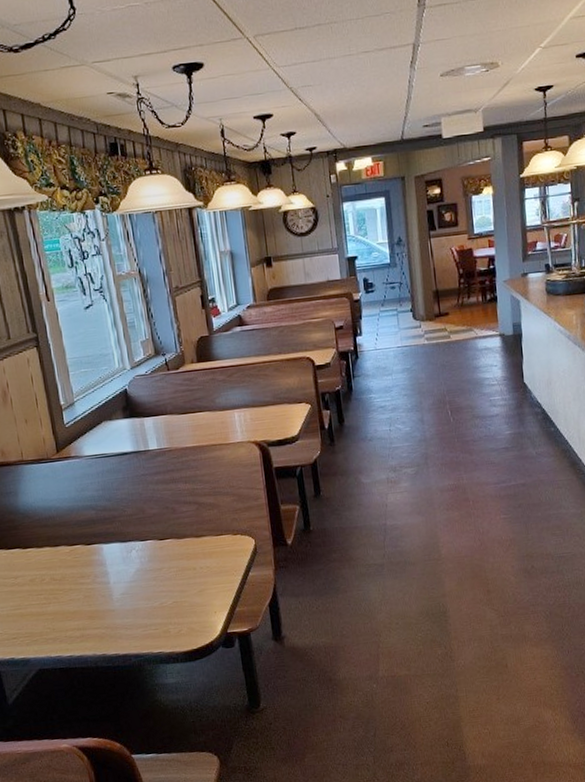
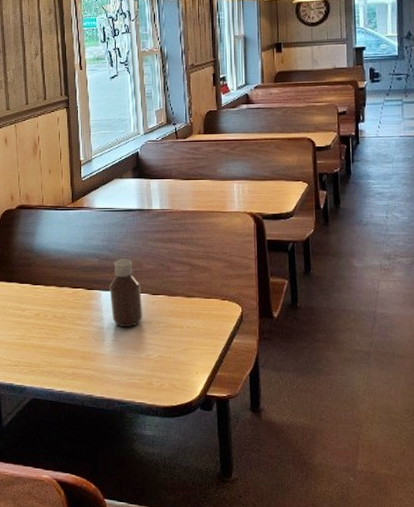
bottle: none [111,506,152,579] -> present [109,259,143,327]

